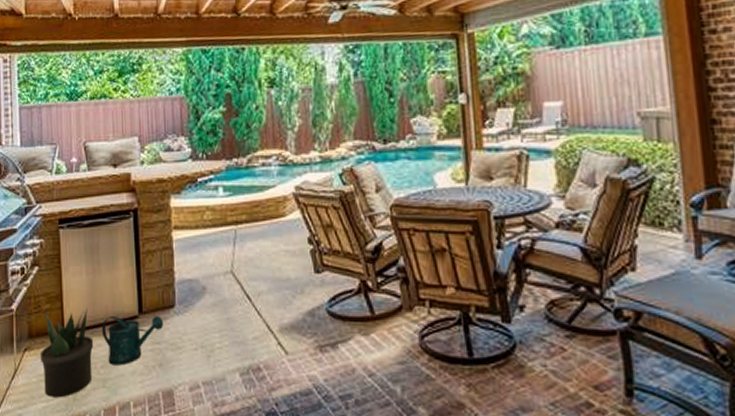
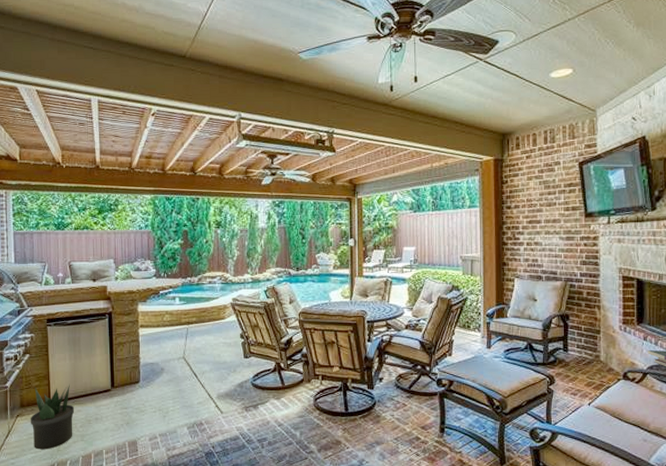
watering can: present [101,316,164,366] -> none [81,389,131,425]

